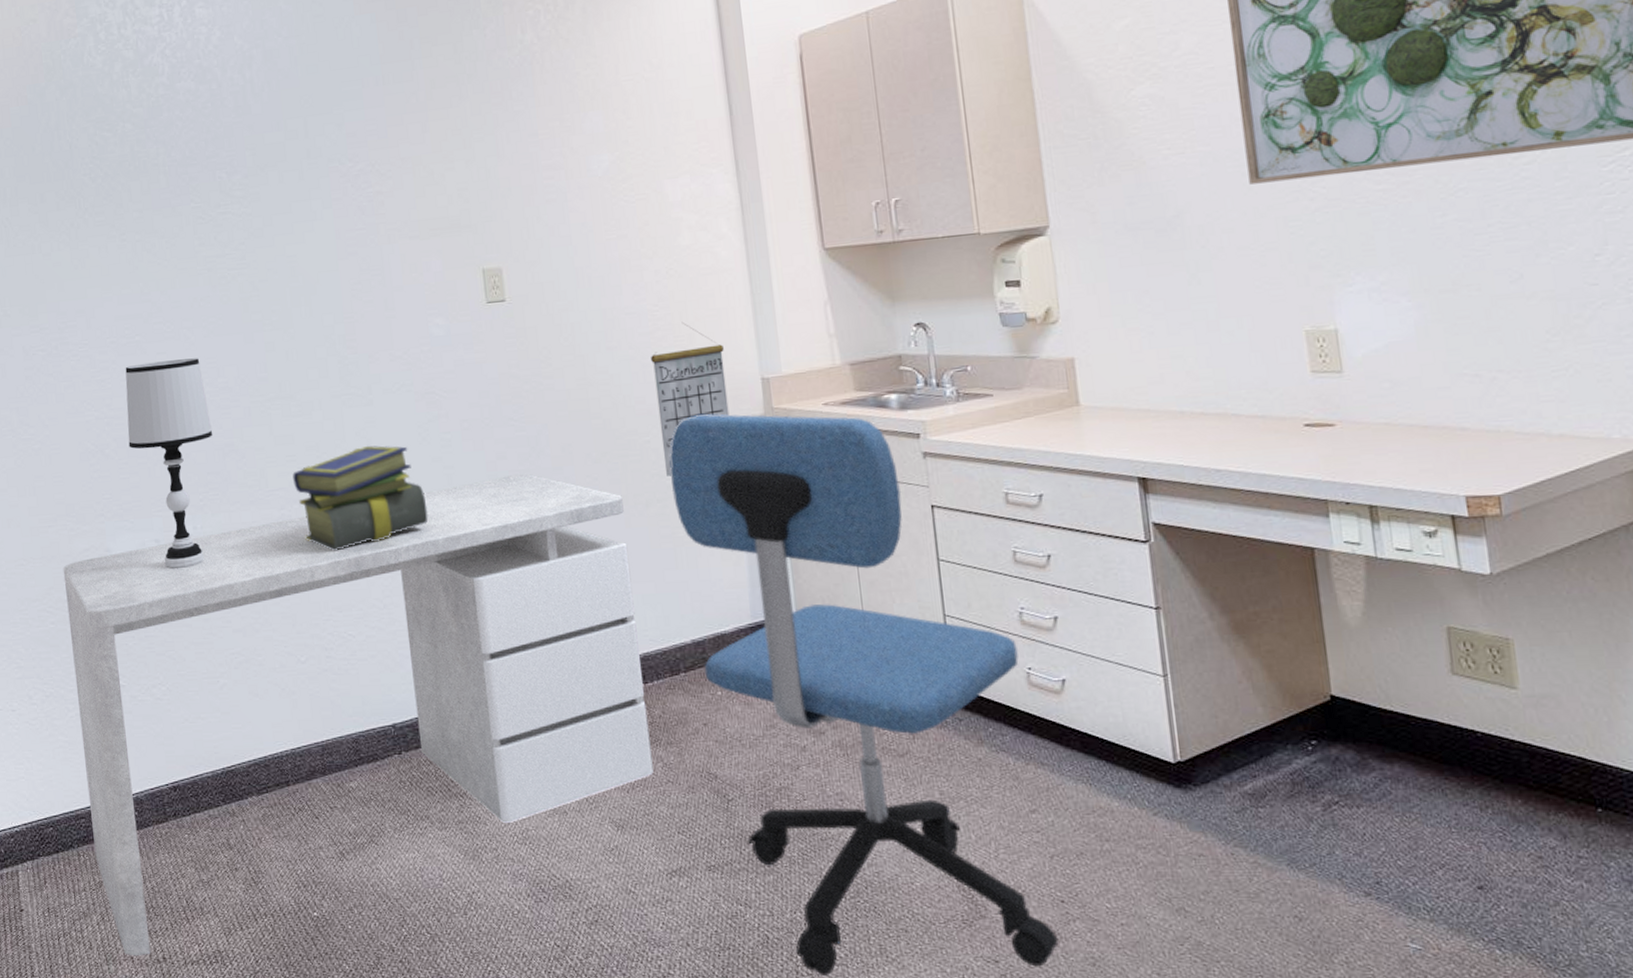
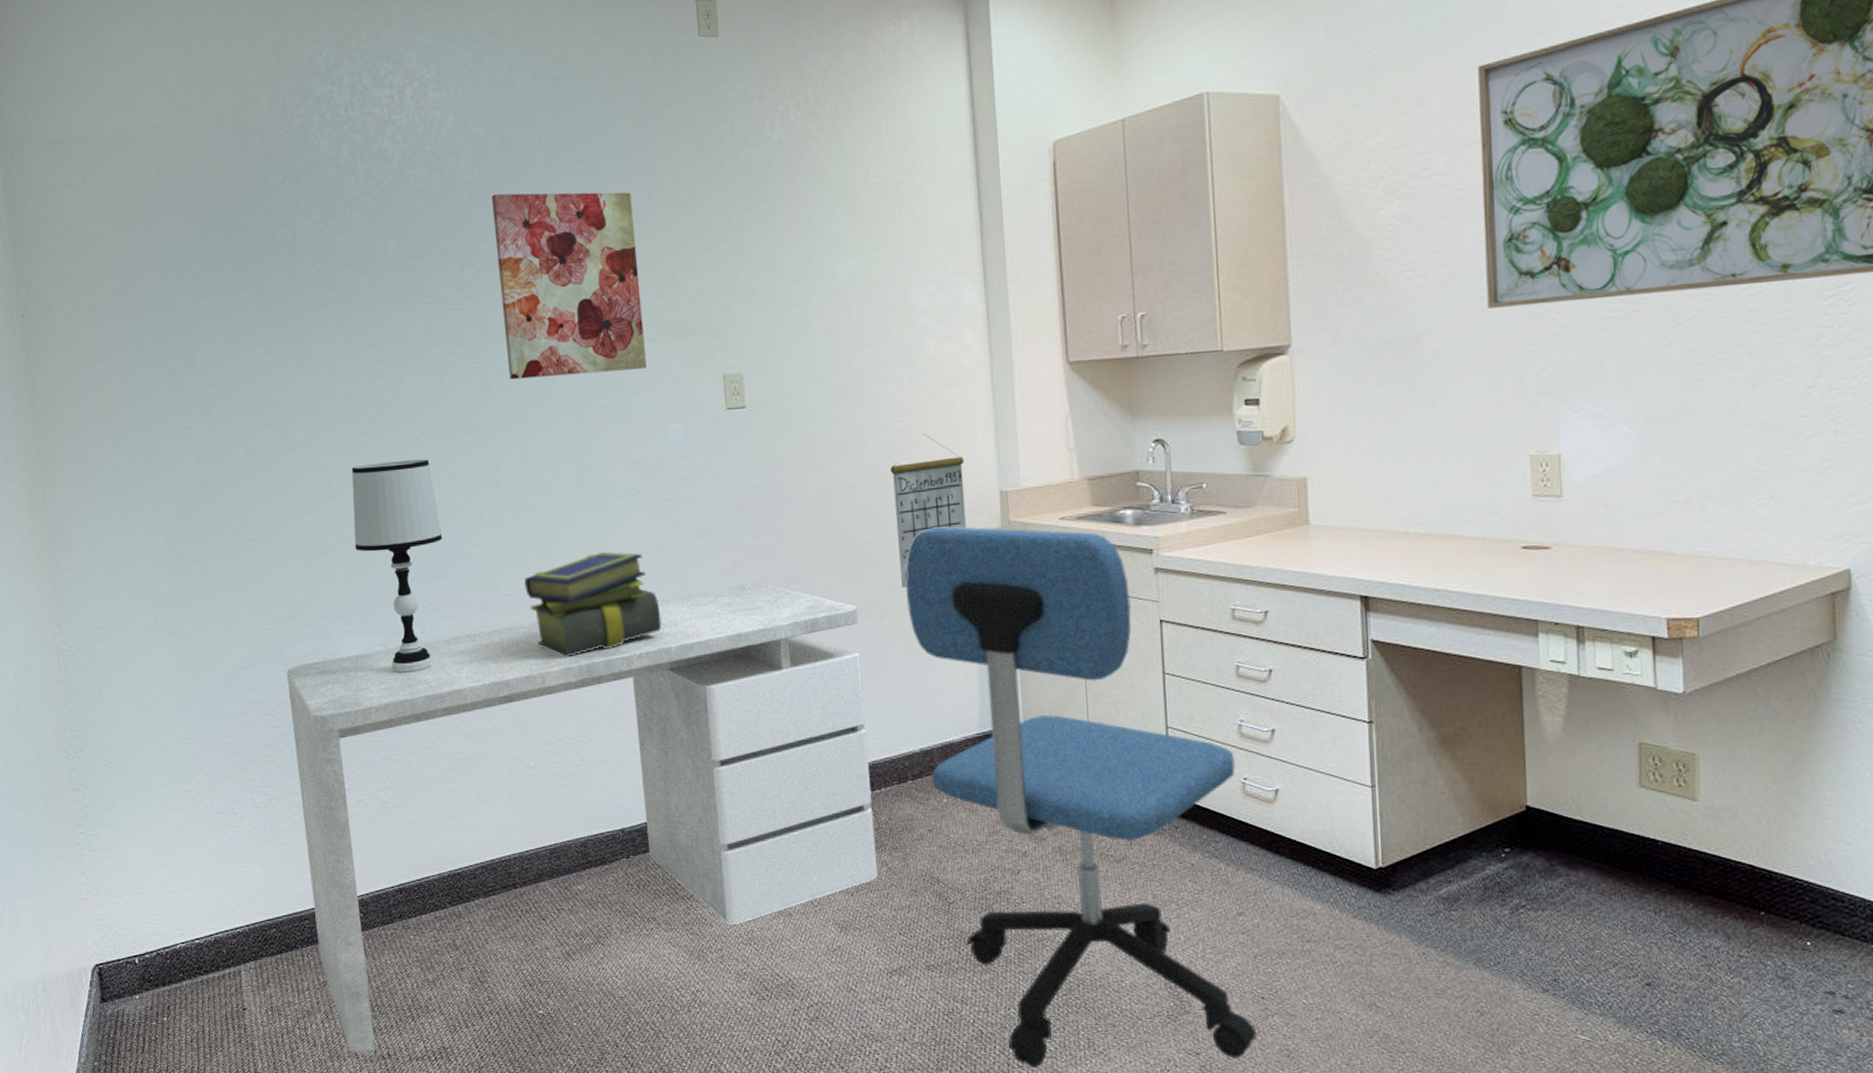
wall art: none [256,97,408,279] -> present [491,192,646,380]

